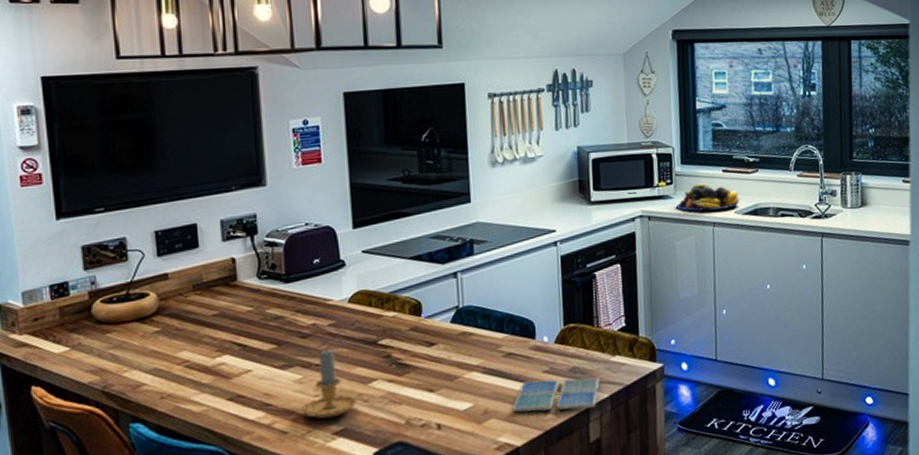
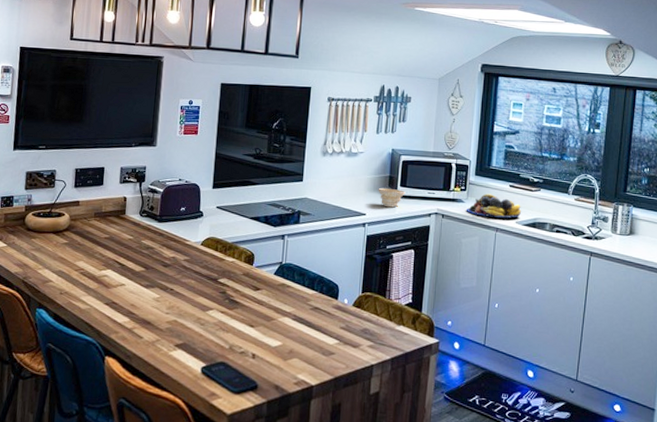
candle: present [301,348,357,419] -> none [155,277,196,333]
drink coaster: present [512,377,600,413] -> none [312,332,385,366]
bowl: none [567,194,601,218] -> present [378,187,405,208]

